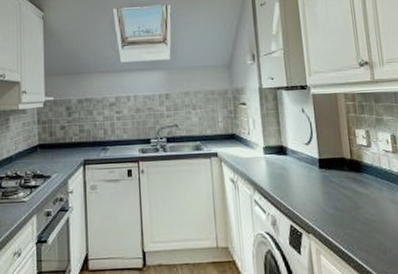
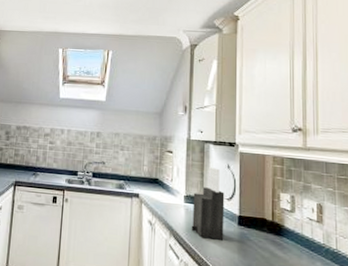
knife block: none [272,114,307,187] -> present [191,167,225,240]

